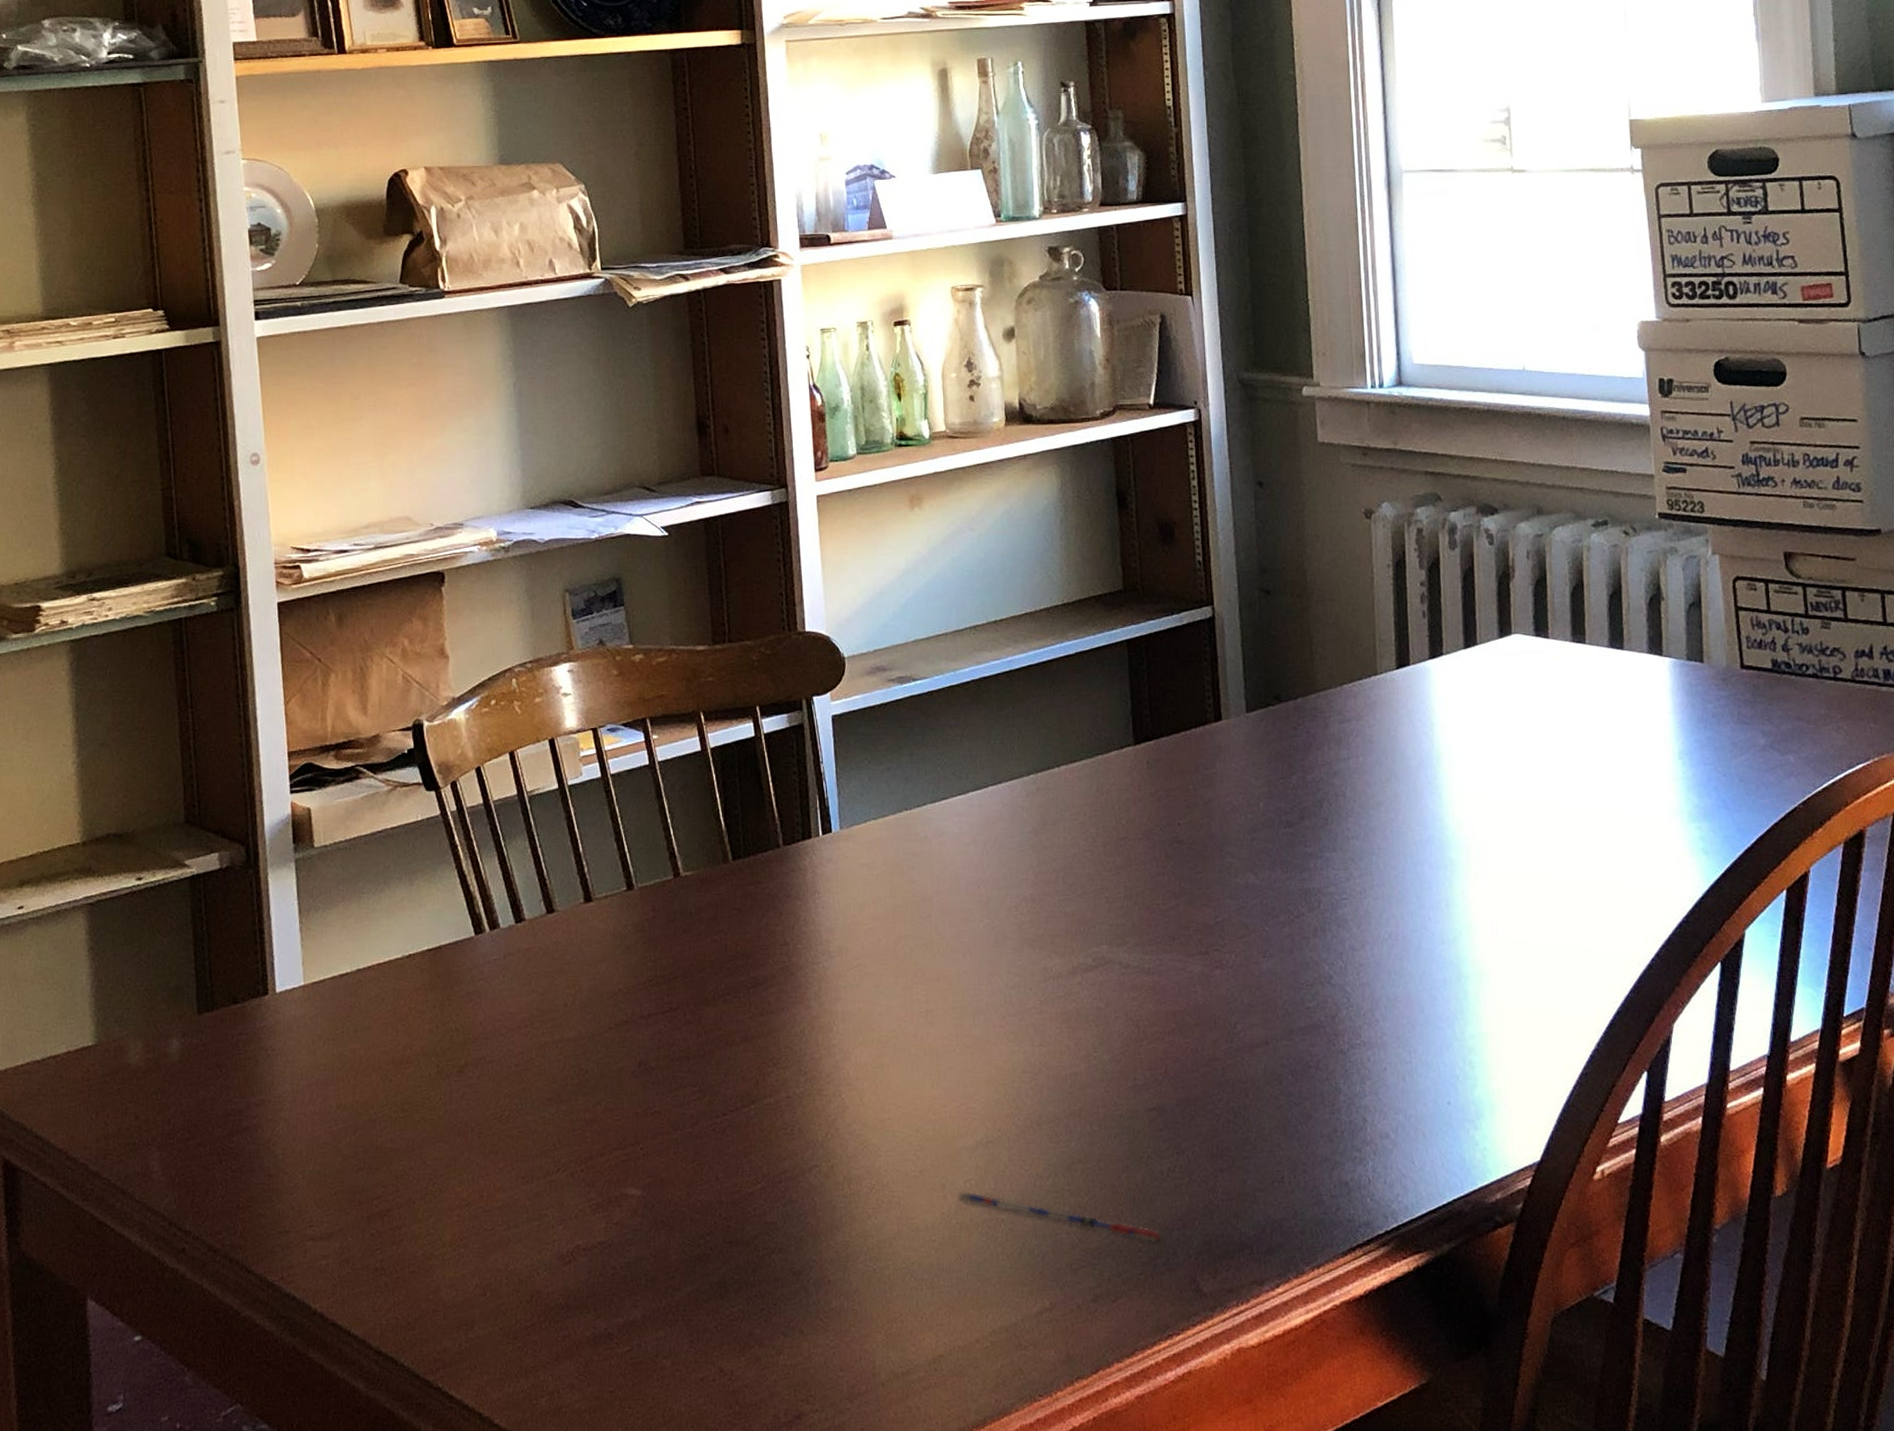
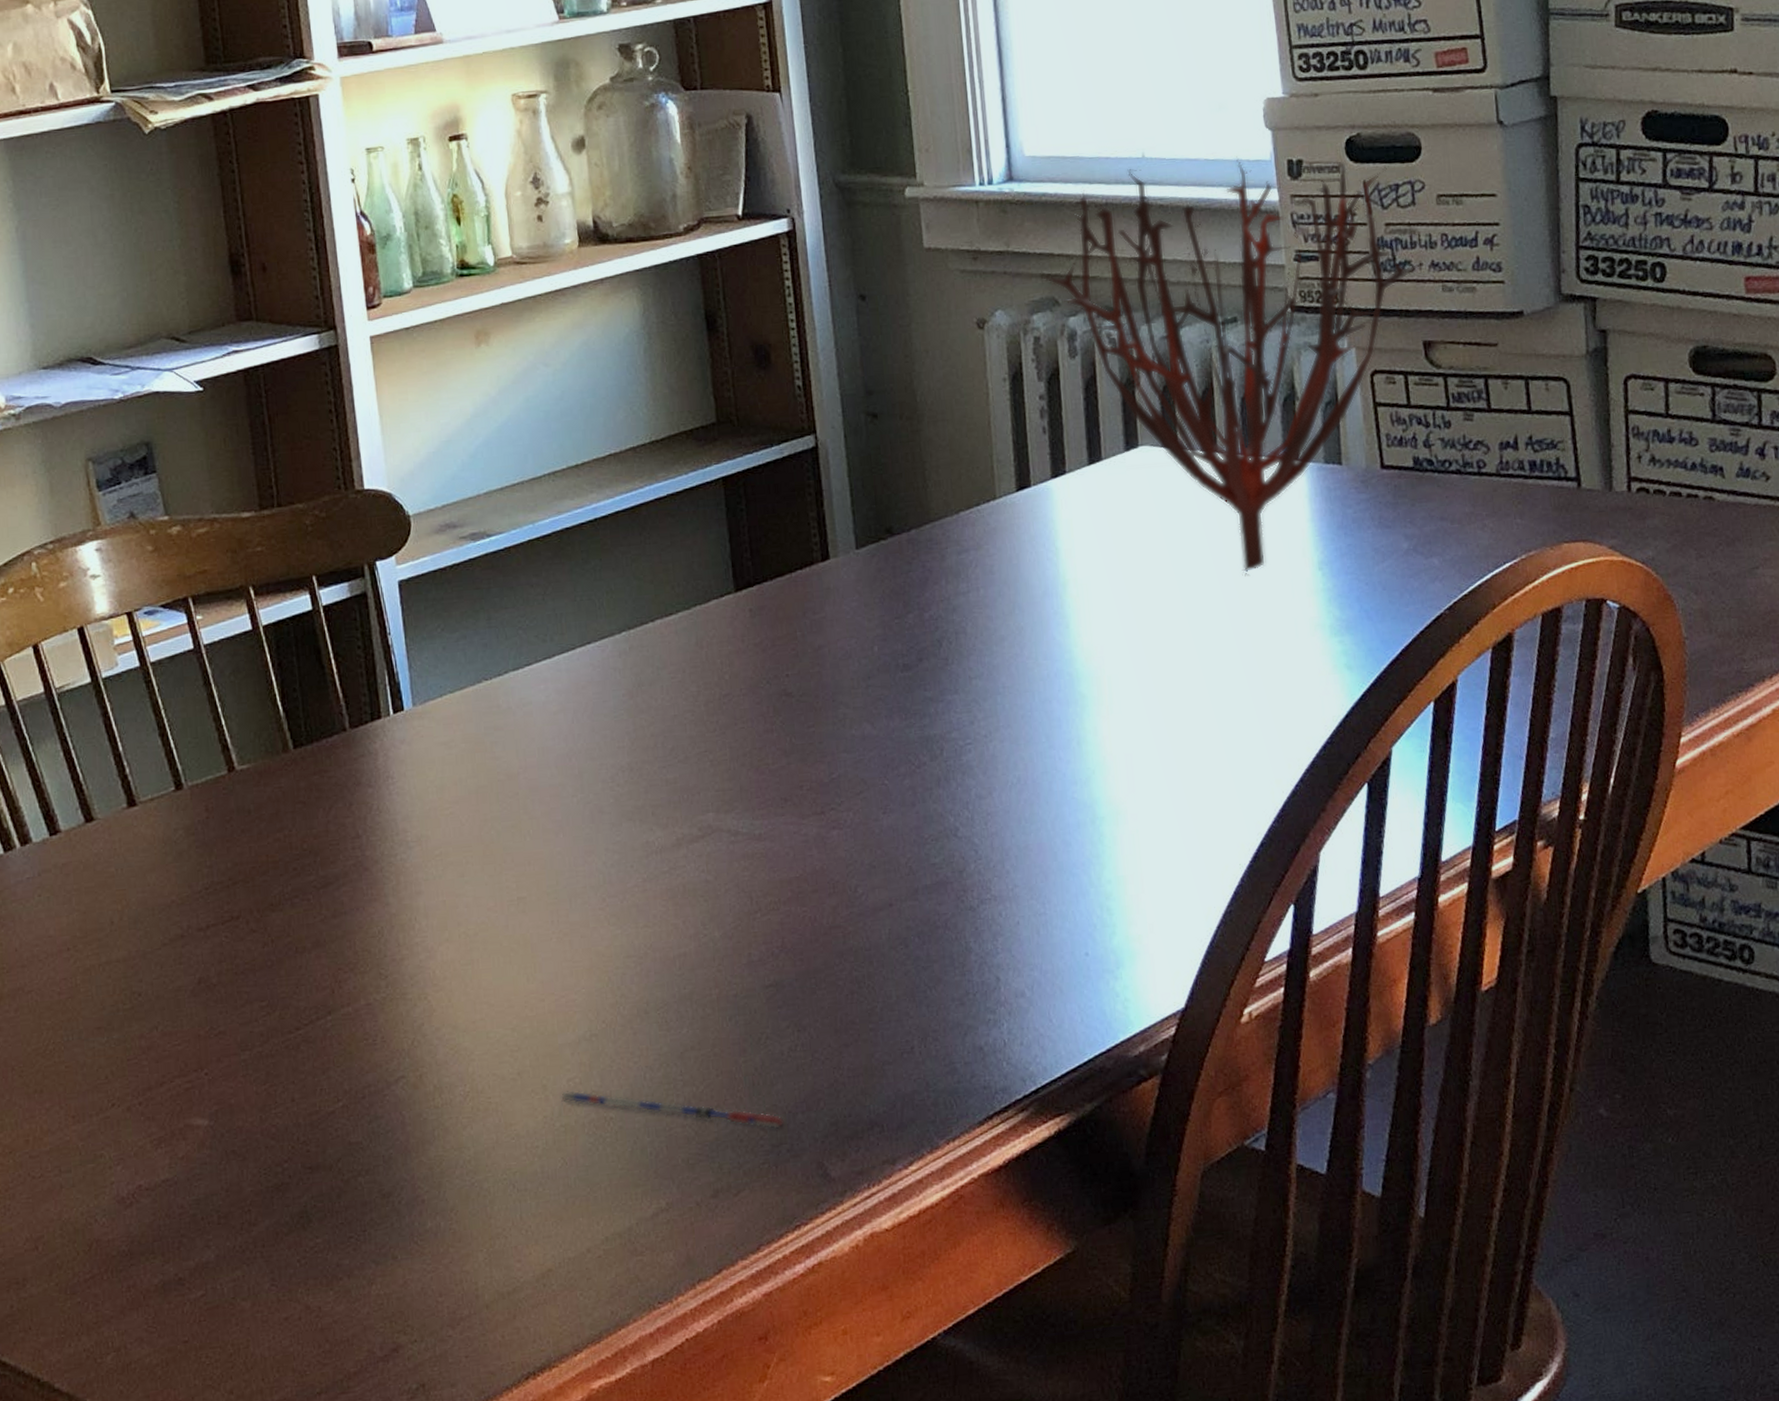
plant: none [1426,373,1786,758] -> present [1041,156,1423,573]

